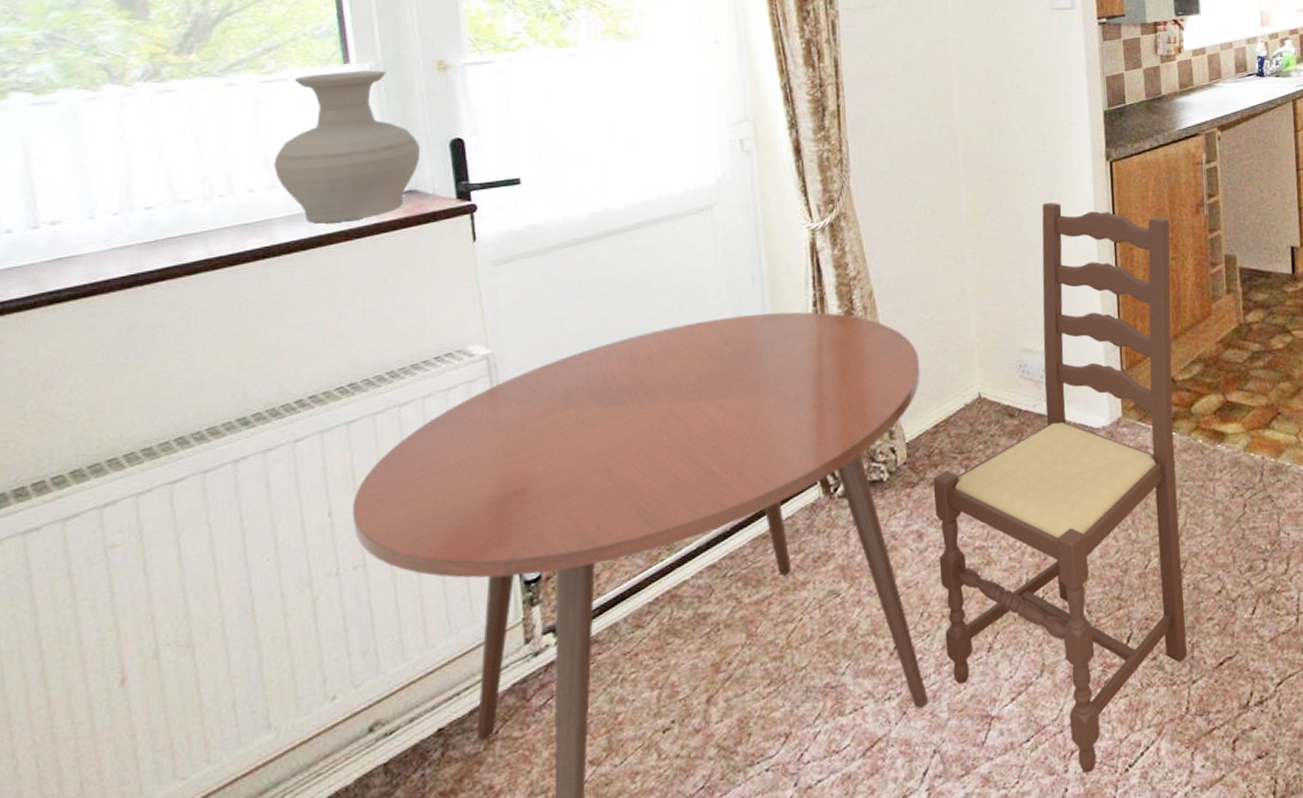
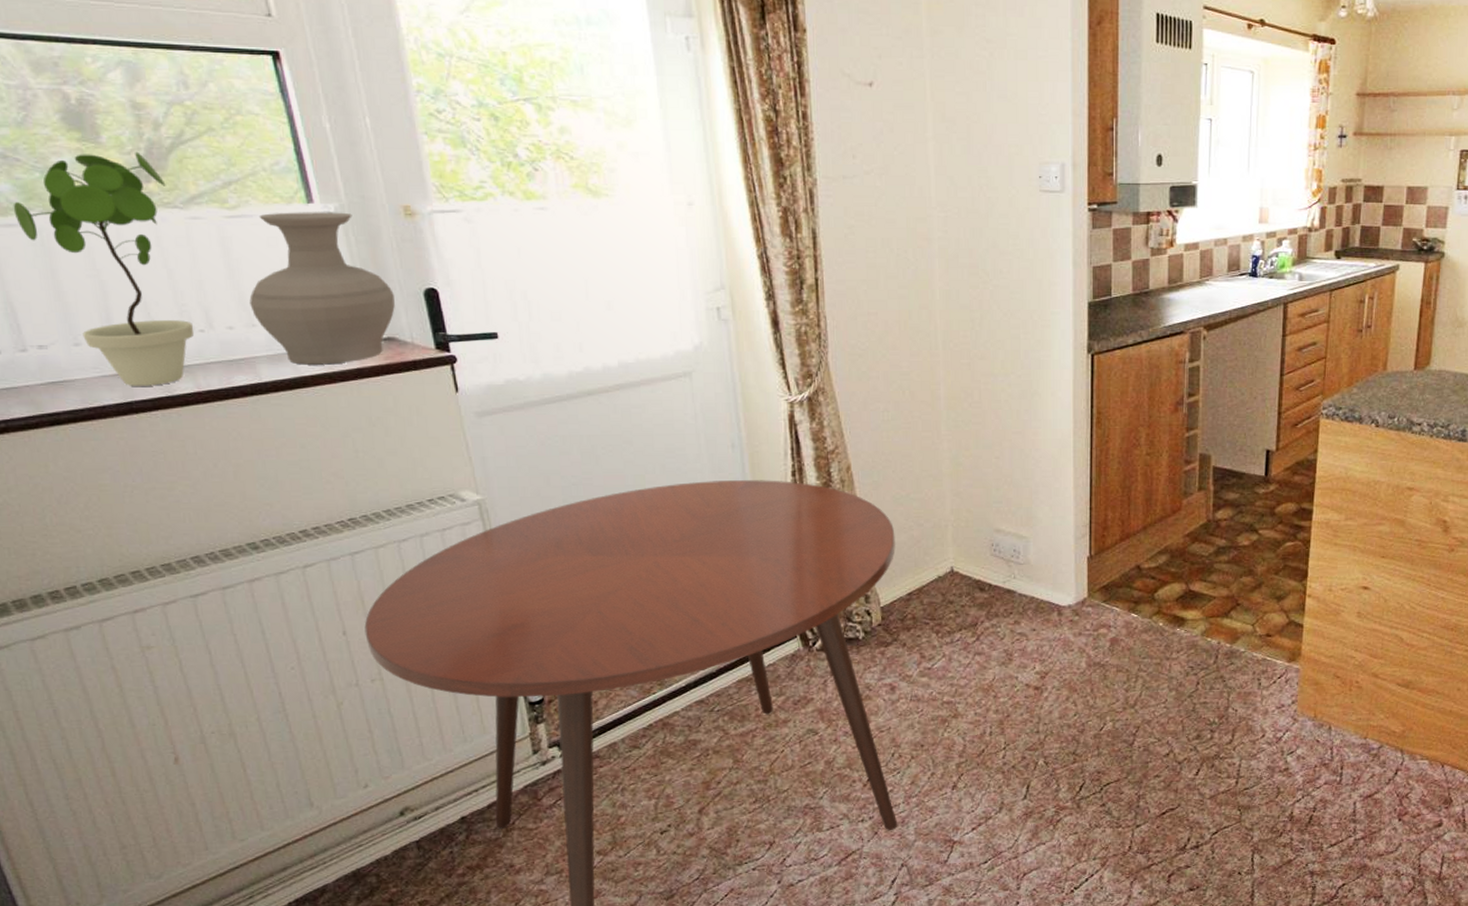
potted plant: none [51,25,214,257] -> present [13,151,194,386]
dining chair: present [933,202,1187,772] -> none [905,391,1147,890]

